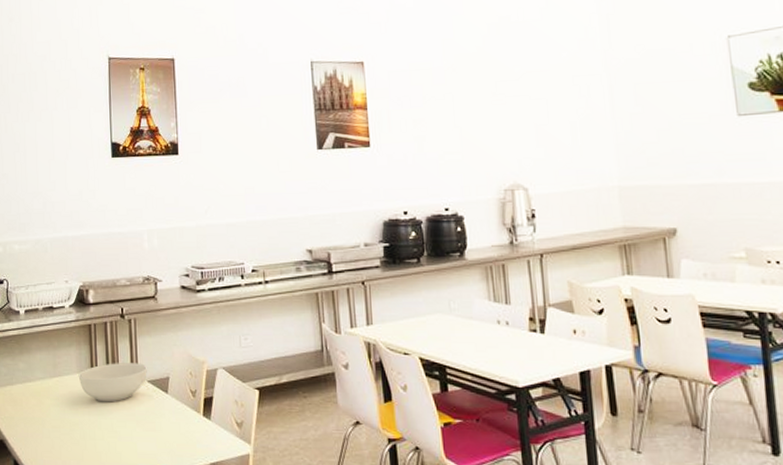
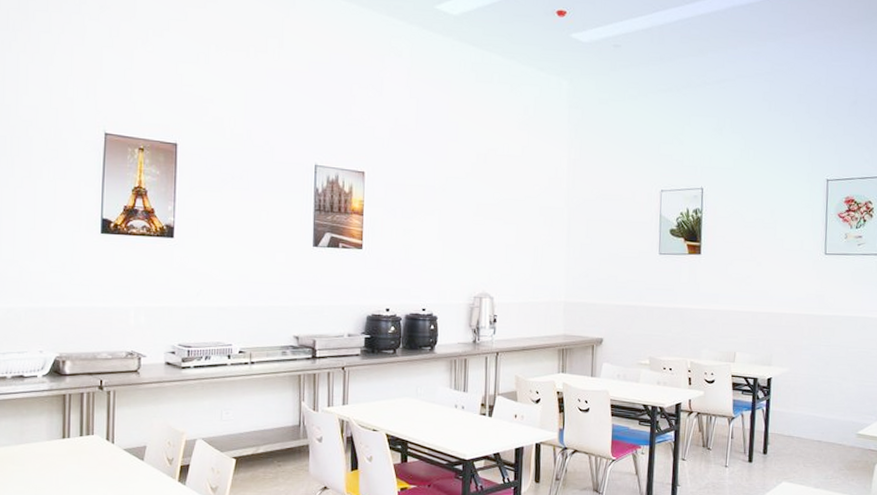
bowl: present [78,363,148,402] -> none [48,431,125,469]

